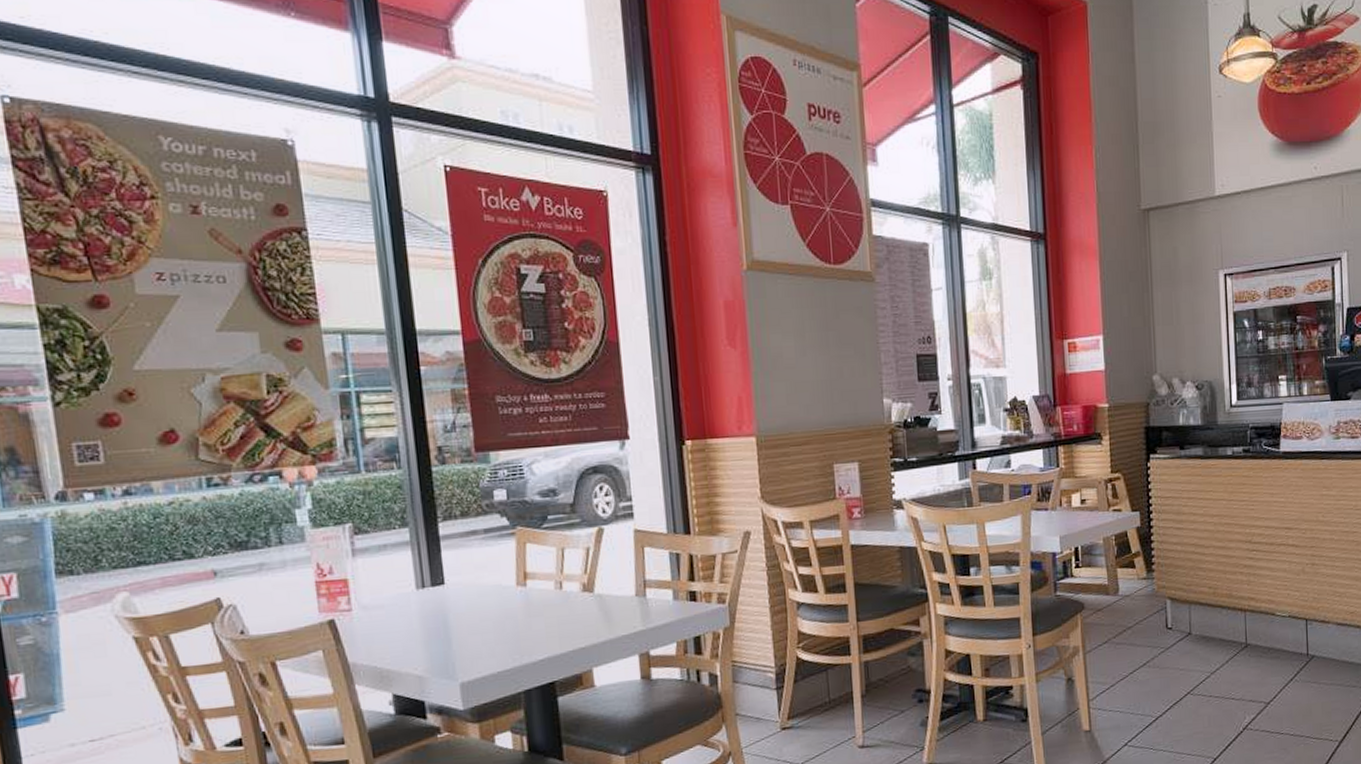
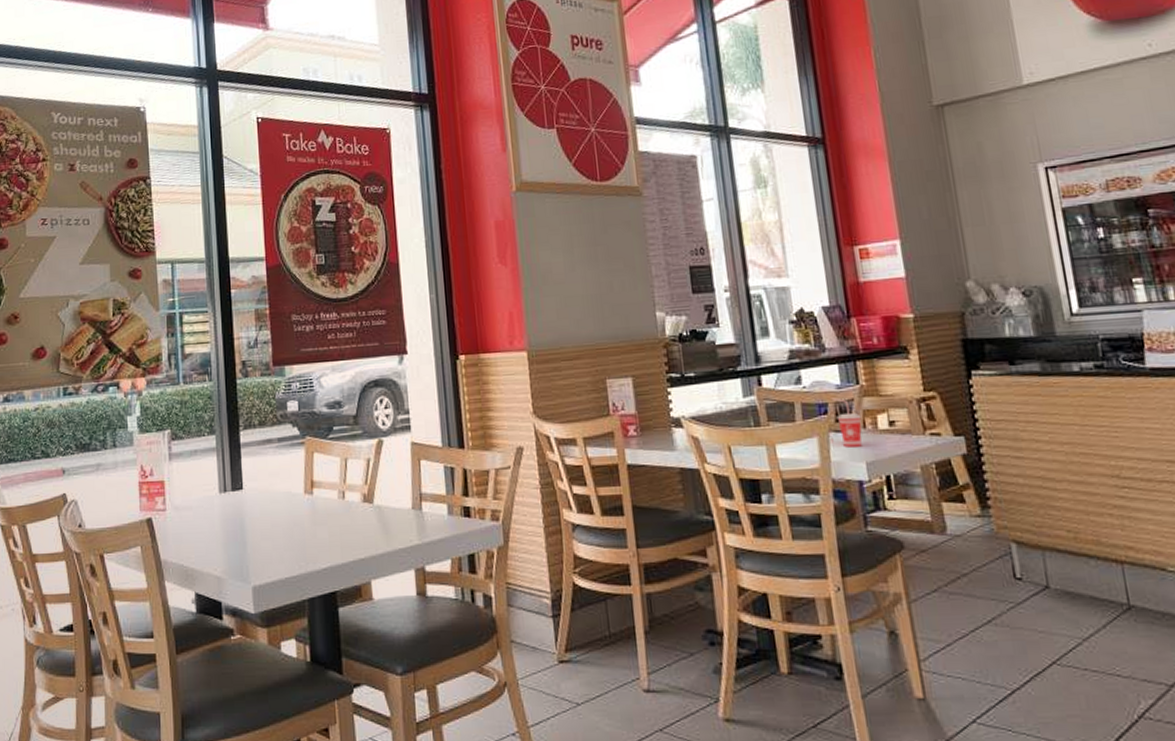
beverage cup: none [1035,479,1059,524] -> present [831,397,863,448]

